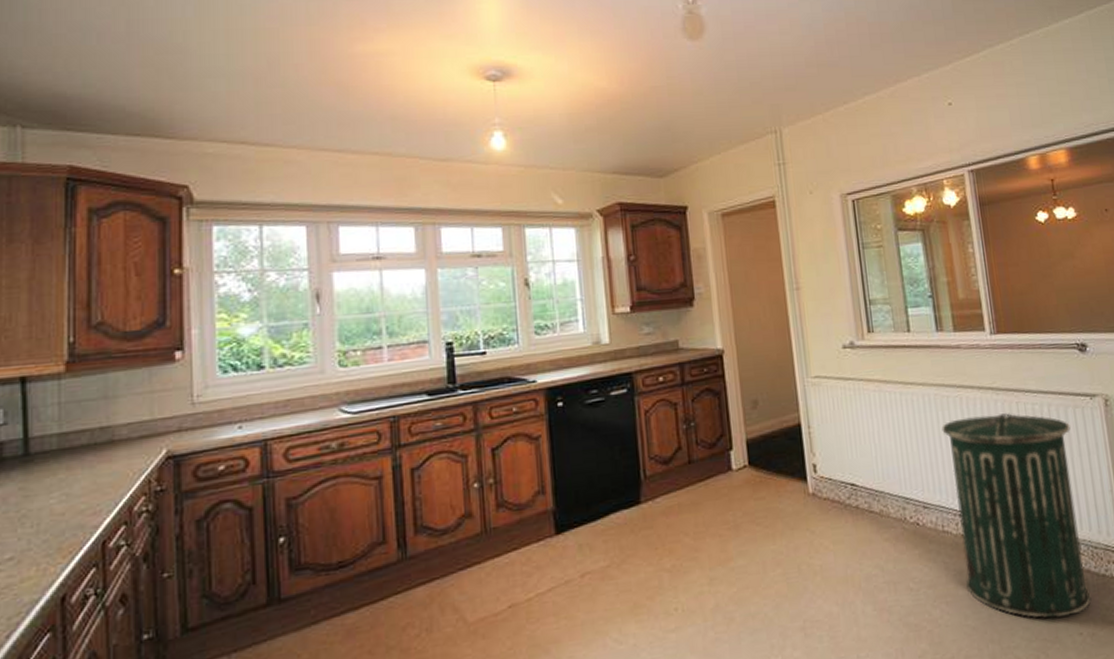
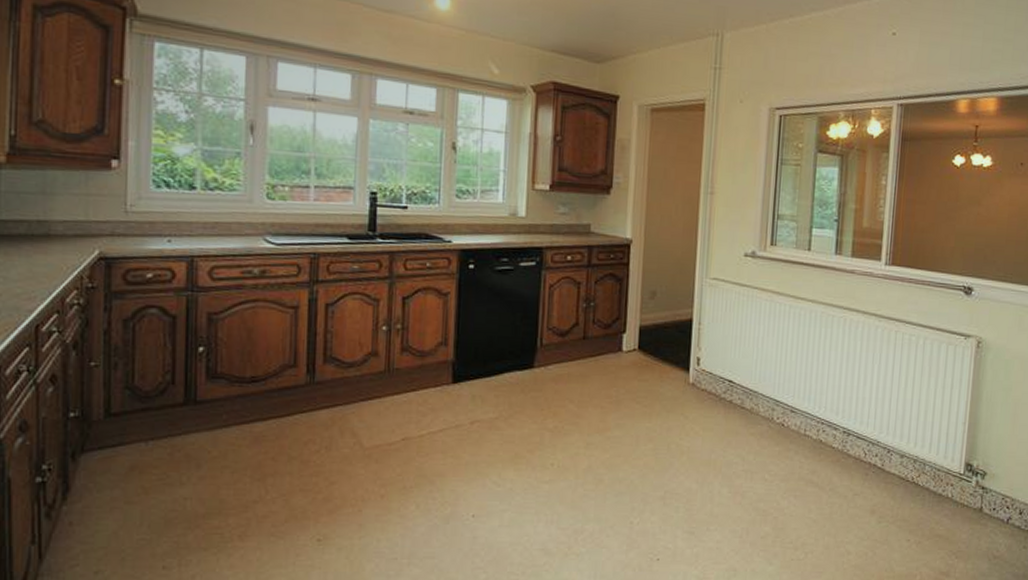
trash can: present [941,413,1091,618] -> none [815,337,940,523]

